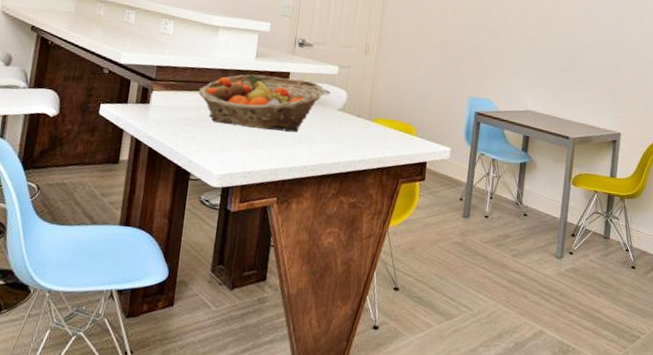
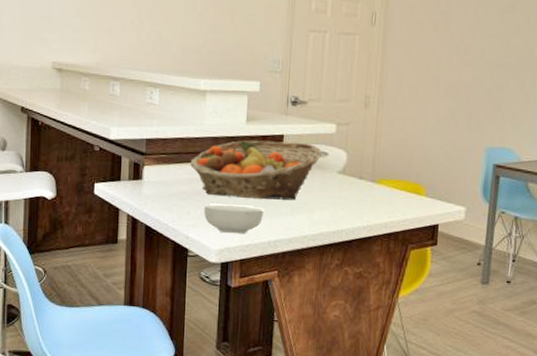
cereal bowl: none [208,131,267,161] -> present [204,204,263,234]

